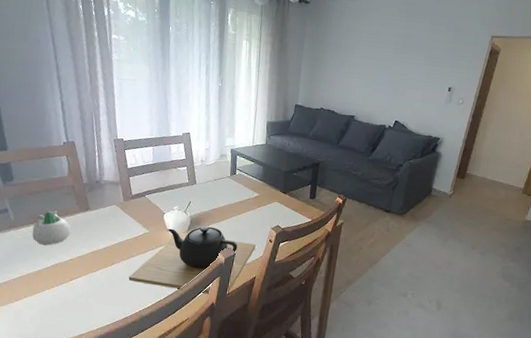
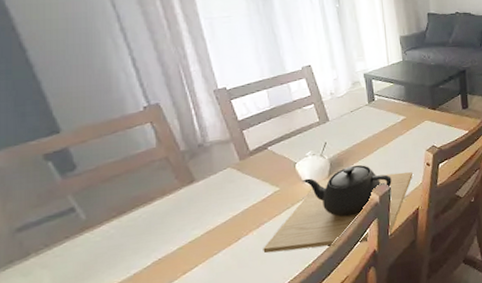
succulent planter: present [32,210,71,246] -> none [116,194,173,241]

